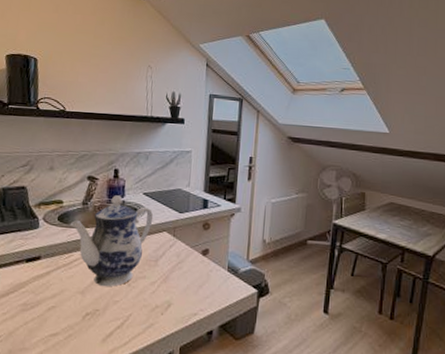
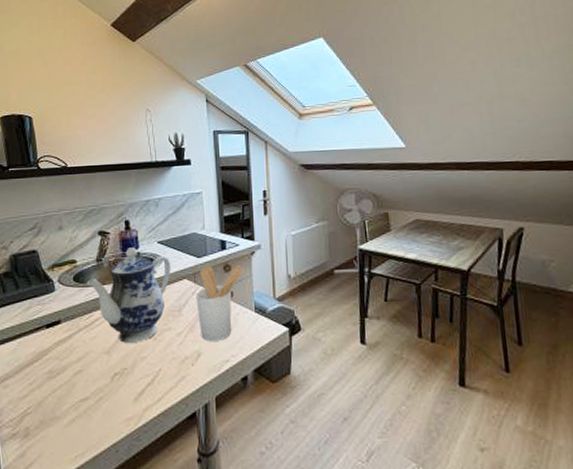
utensil holder: none [173,222,222,294] -> present [196,264,244,341]

